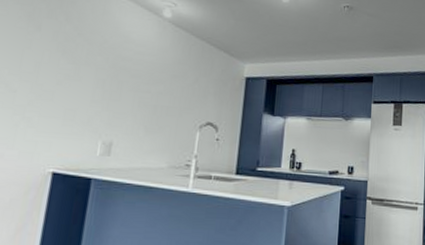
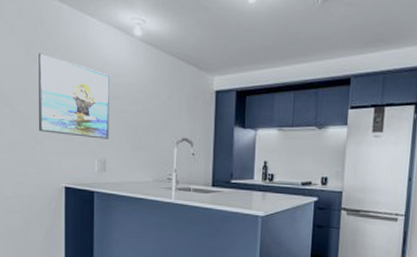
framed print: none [28,21,129,119] -> present [39,53,110,139]

